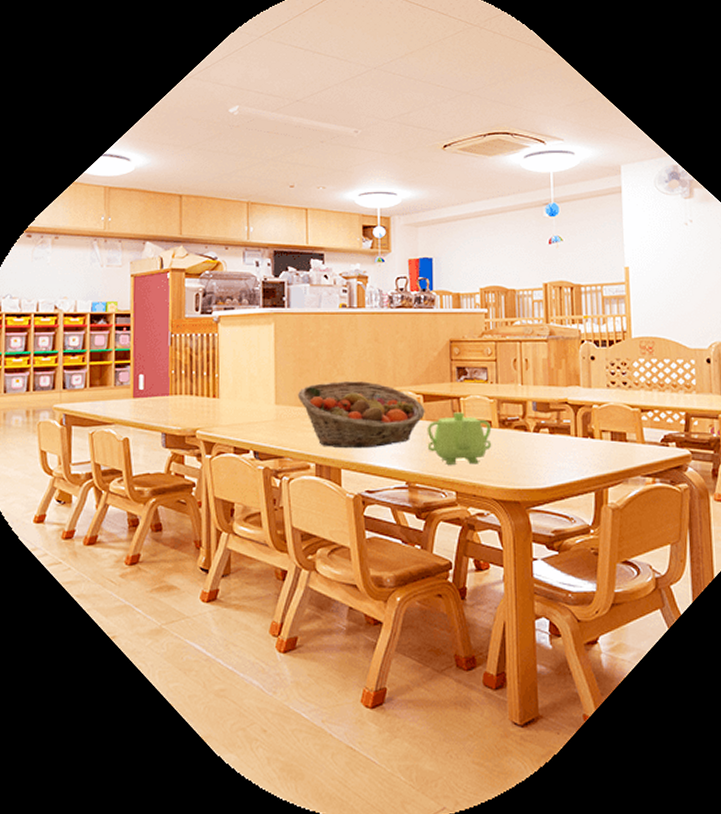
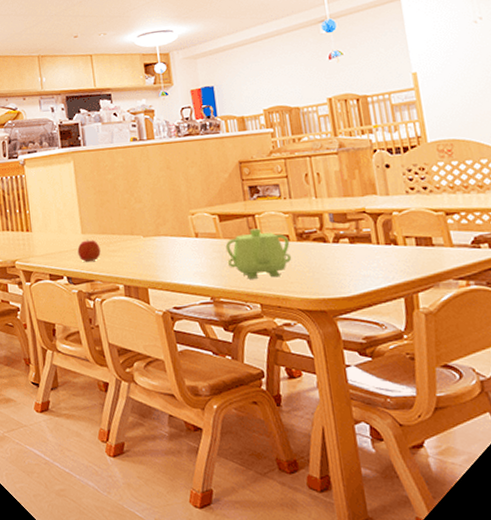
apple: none [268,410,294,435] -> present [77,239,101,262]
fruit basket: present [297,381,425,449] -> none [100,206,222,270]

